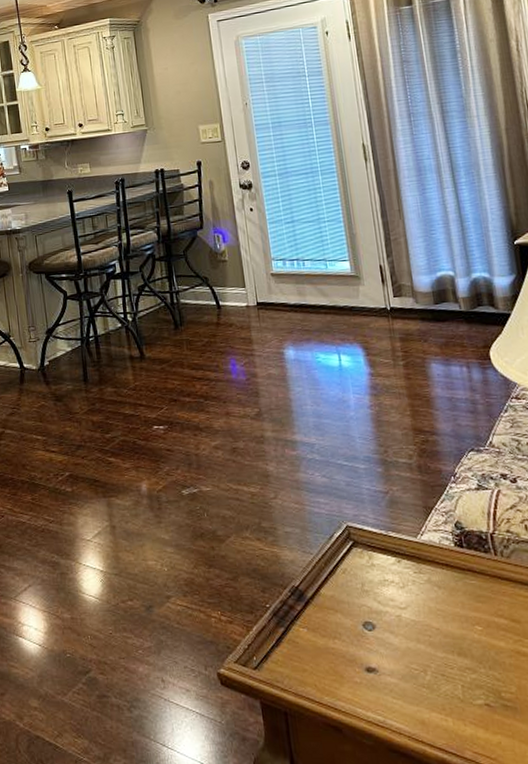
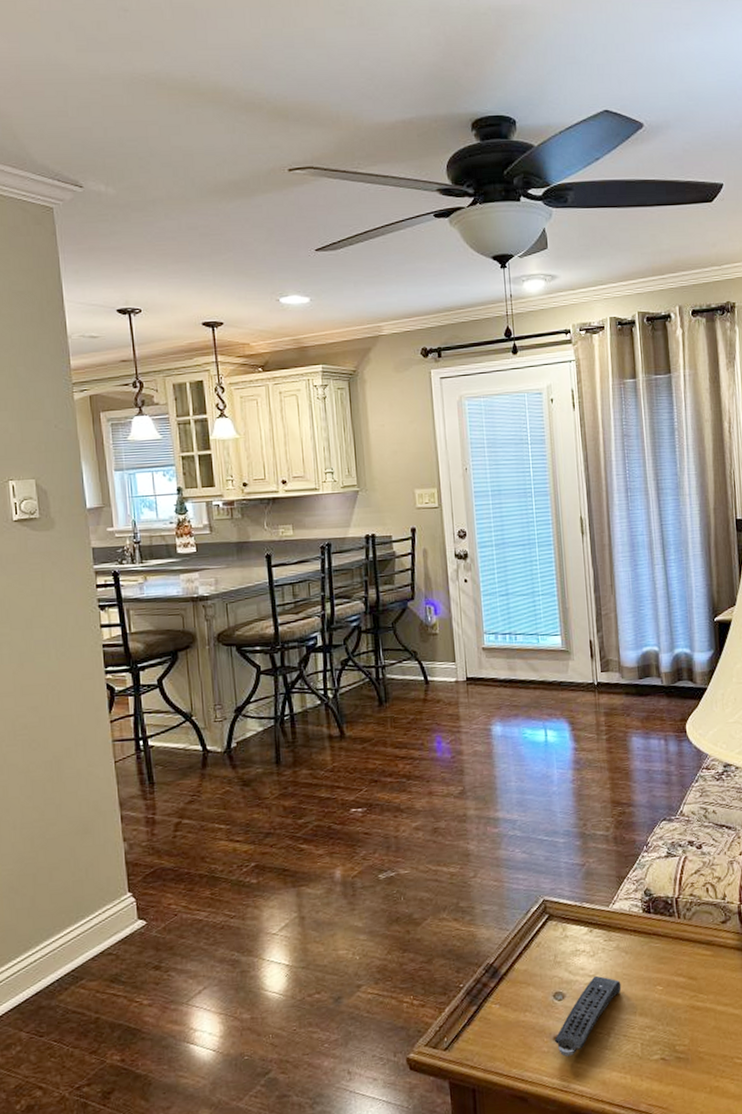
remote control: none [367,608,436,690] -> present [555,975,622,1057]

